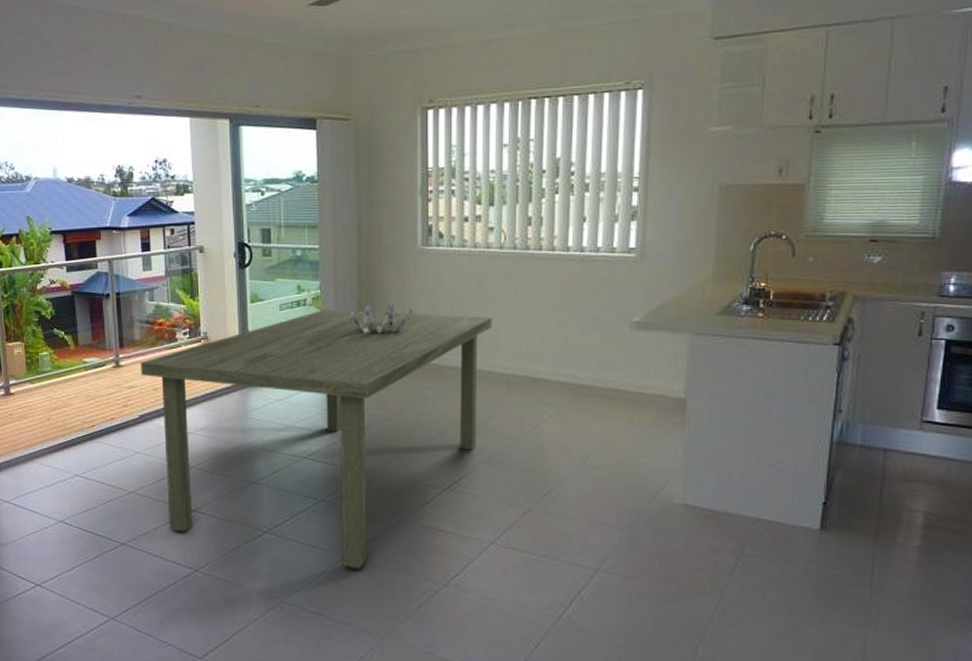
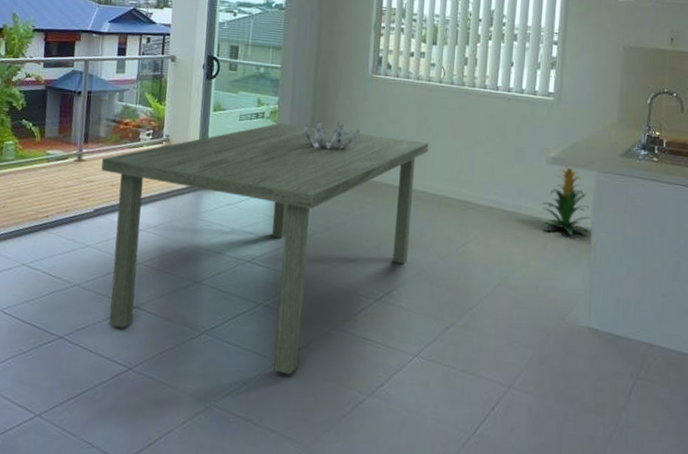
indoor plant: none [624,330,686,407] -> present [540,166,592,235]

